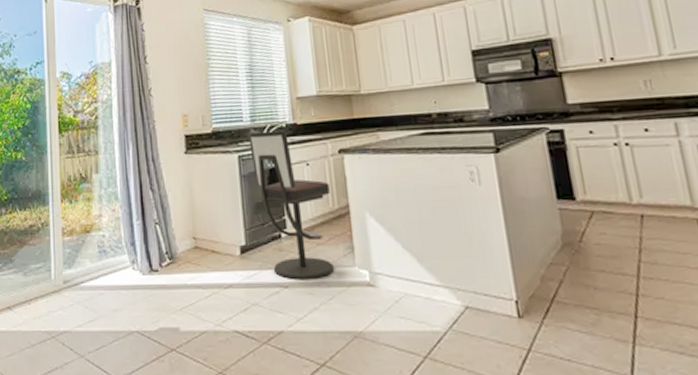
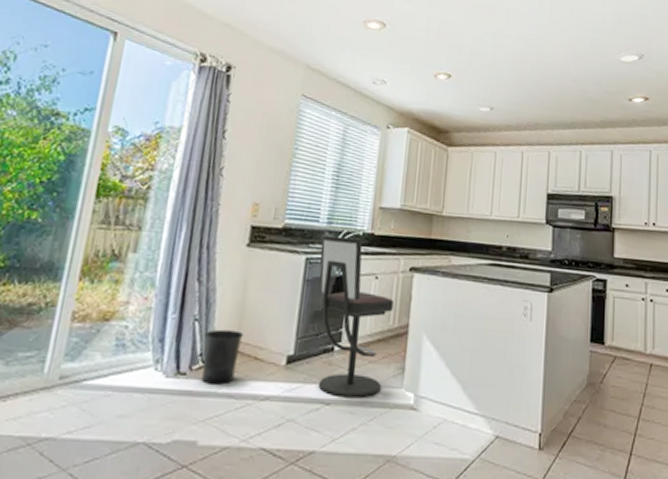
waste bin: none [166,229,199,278] -> present [202,329,244,385]

